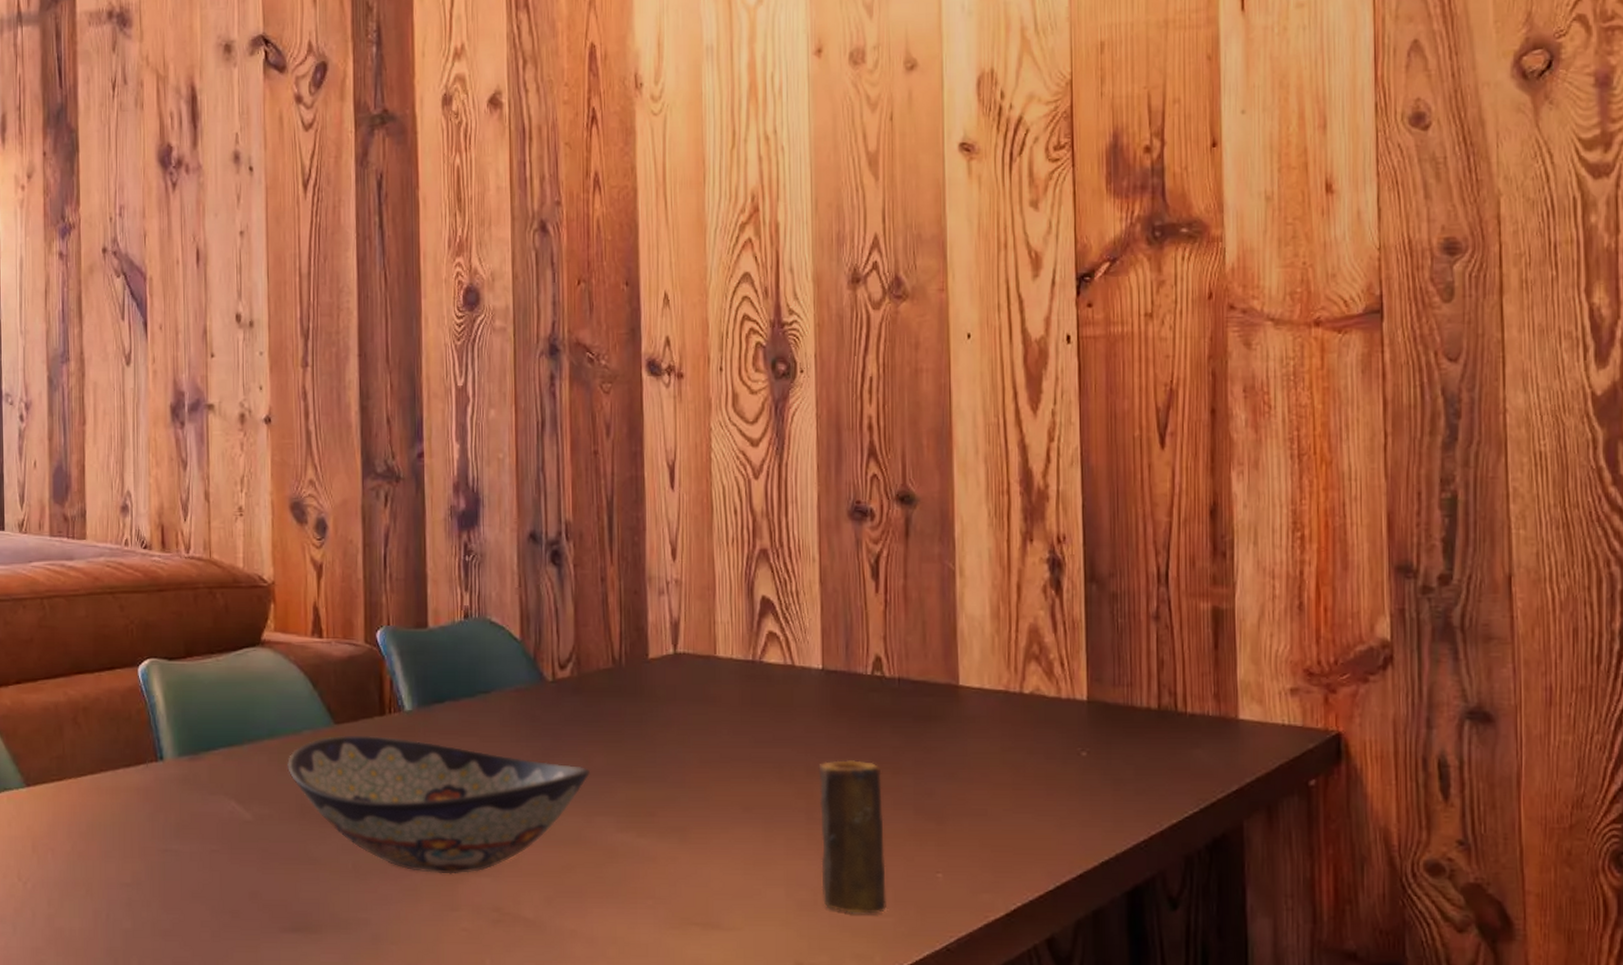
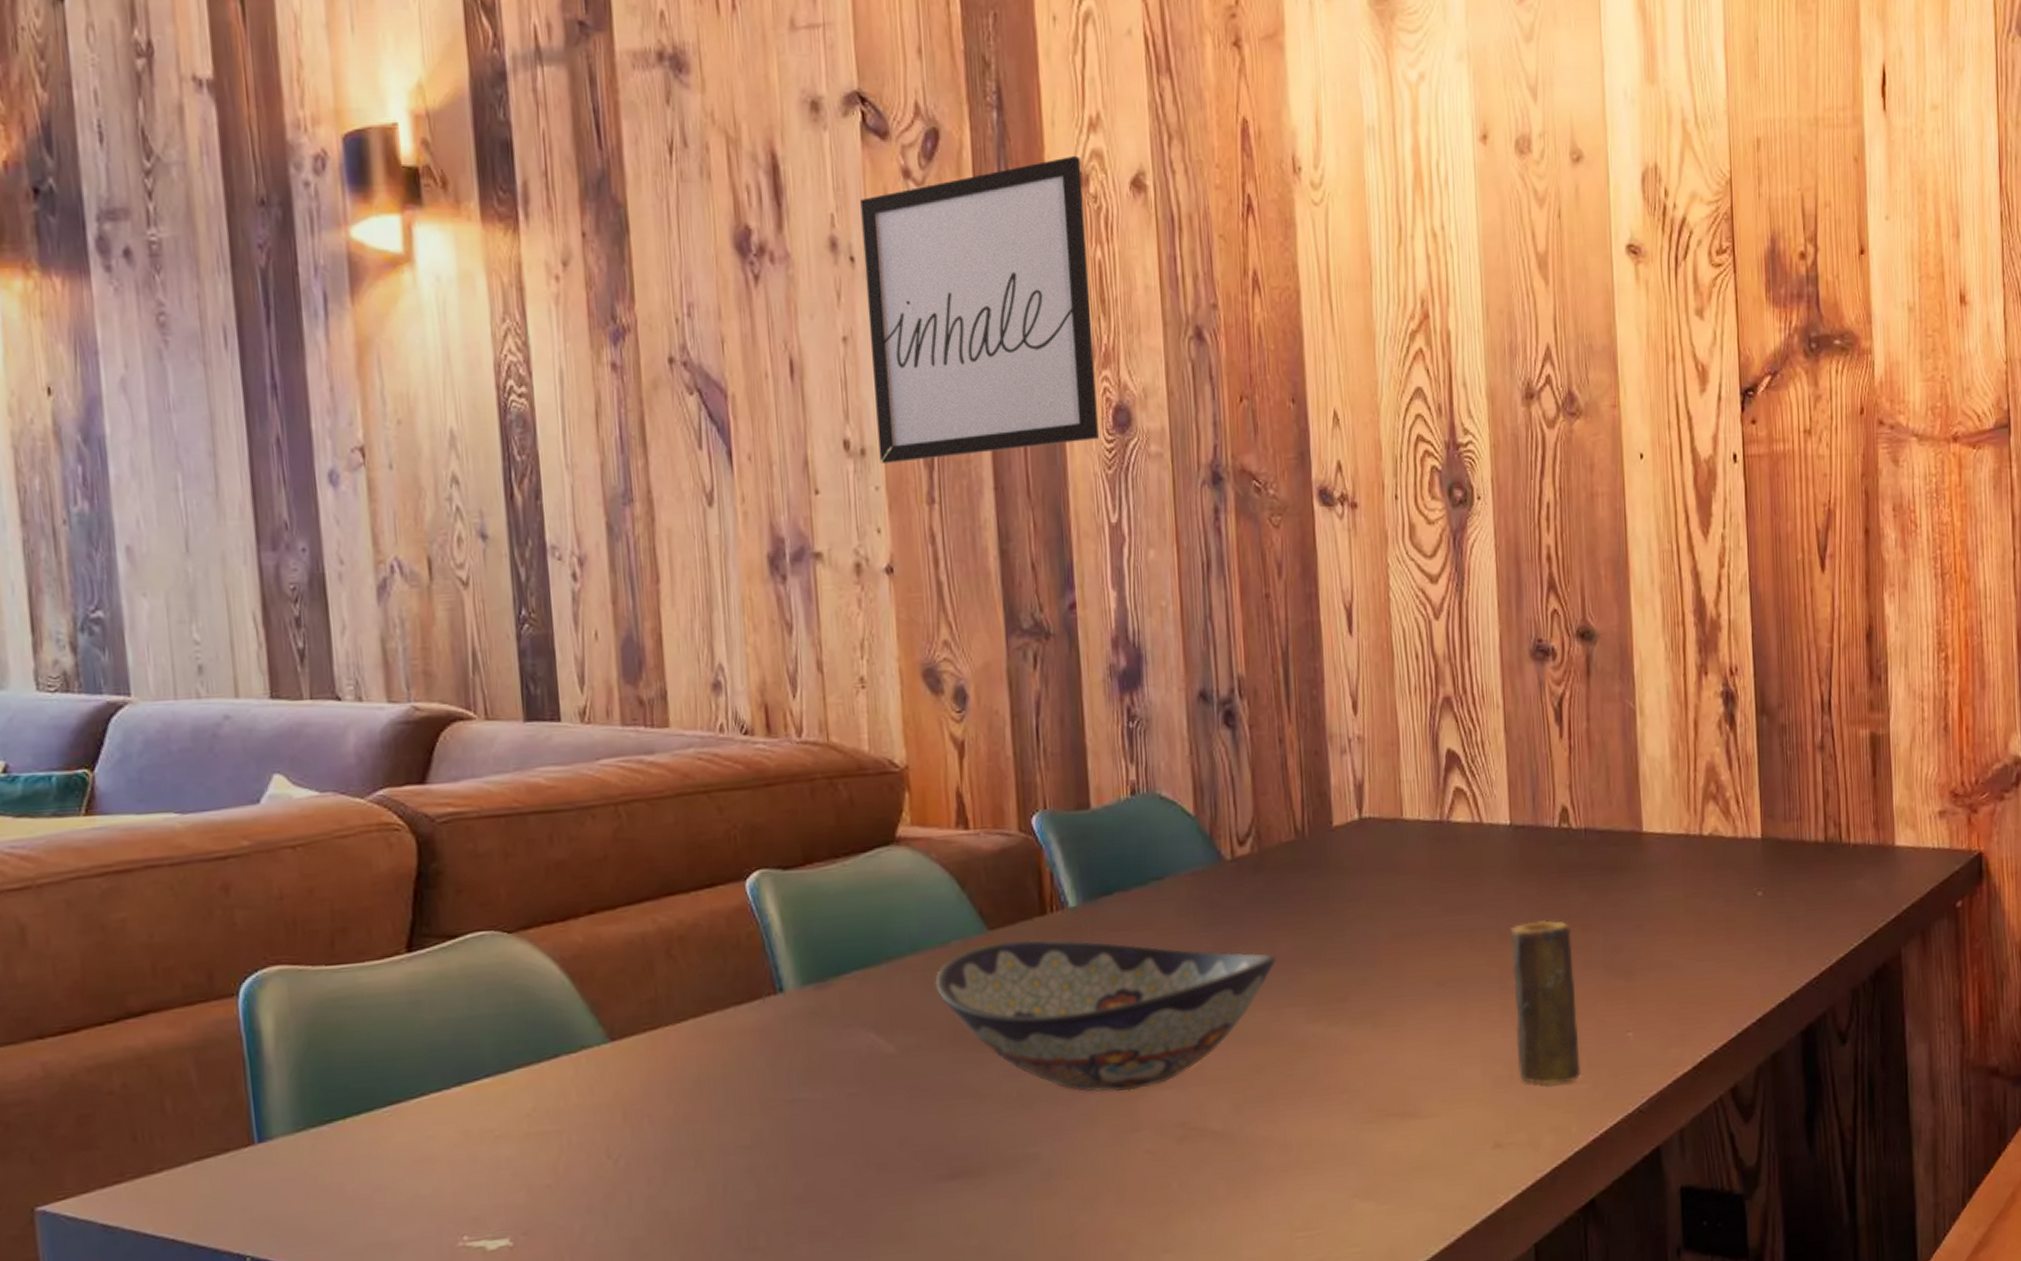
wall art: none [260,81,450,334] -> present [860,156,1099,464]

